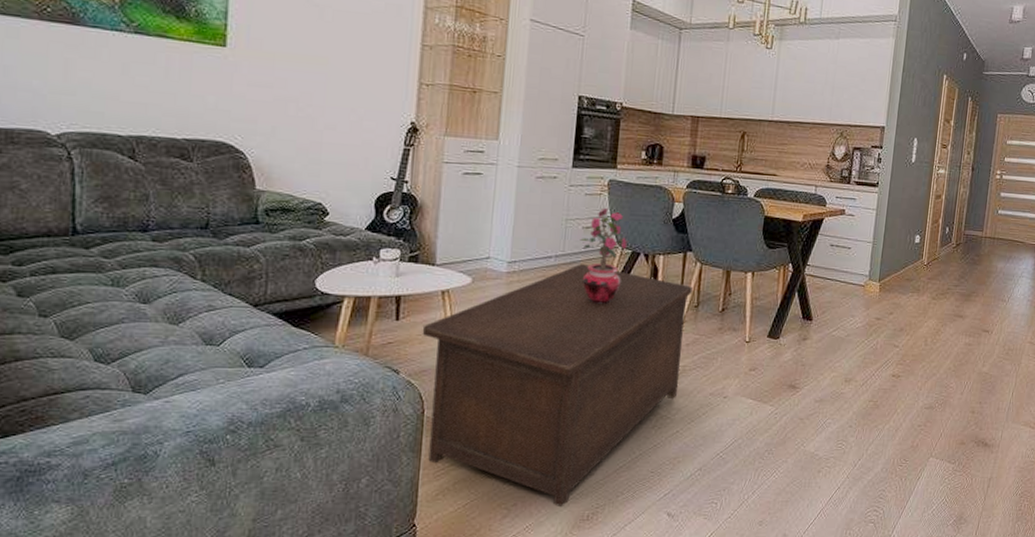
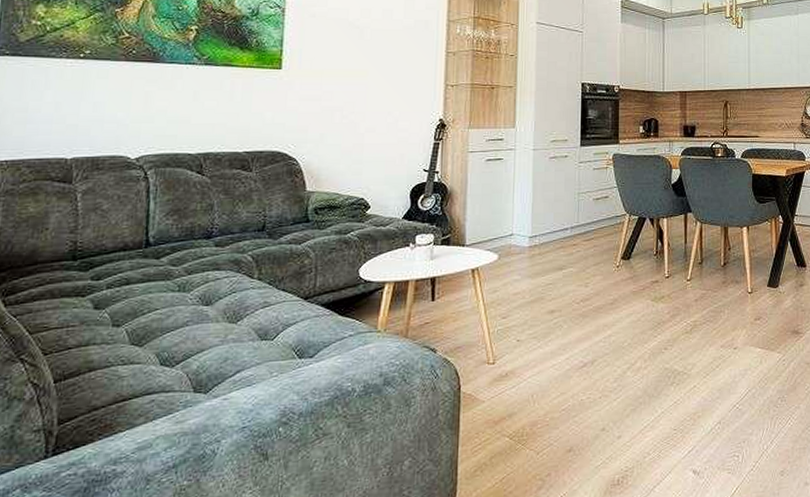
cabinet: present [422,264,693,508] -> none [455,233,695,474]
potted plant: present [580,207,629,305] -> none [592,179,635,270]

